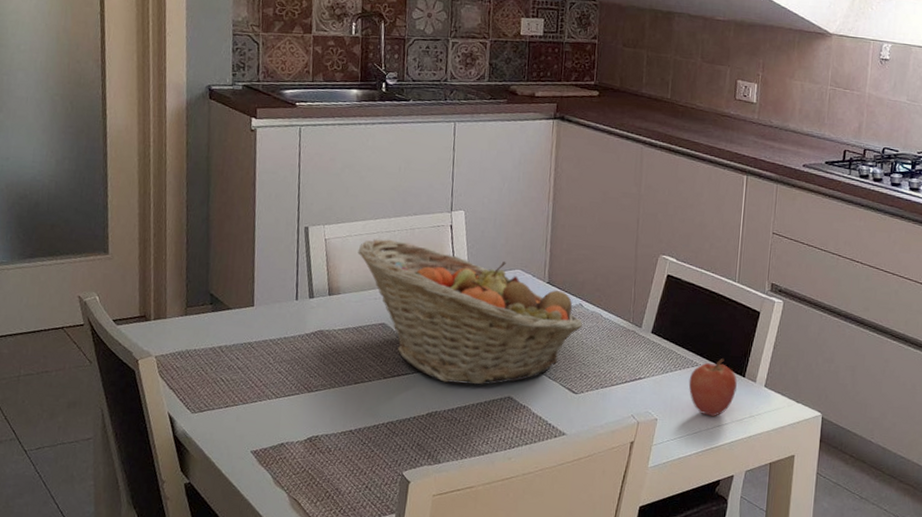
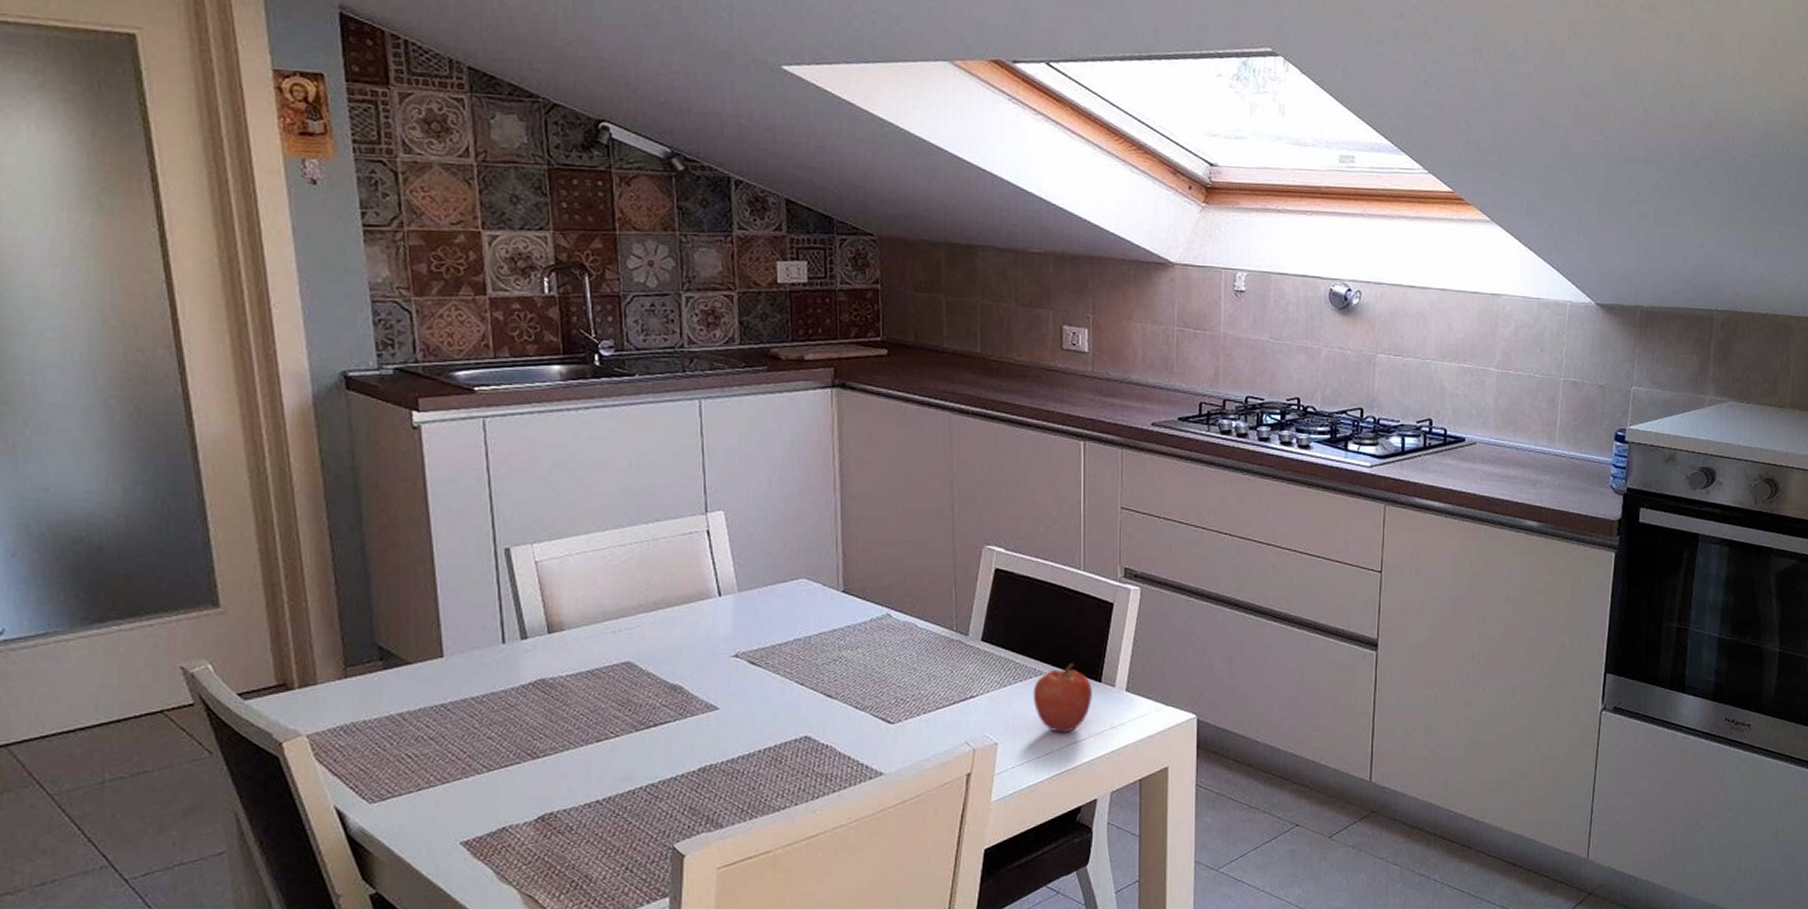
fruit basket: present [358,239,583,385] -> none [583,556,894,727]

